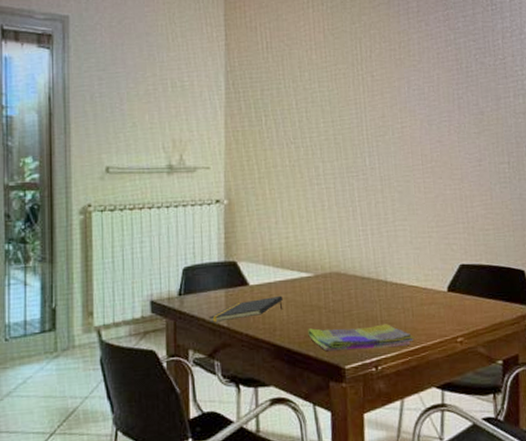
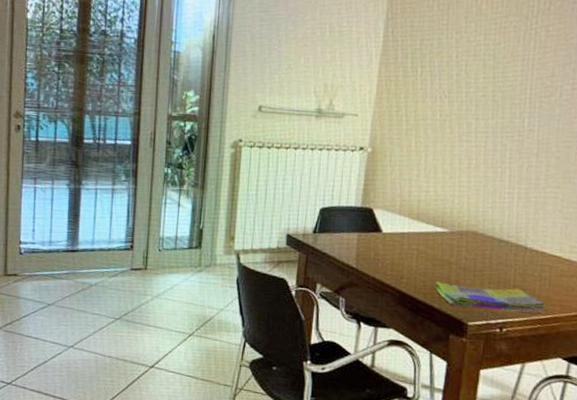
notepad: present [210,295,283,322] -> none [340,246,414,263]

